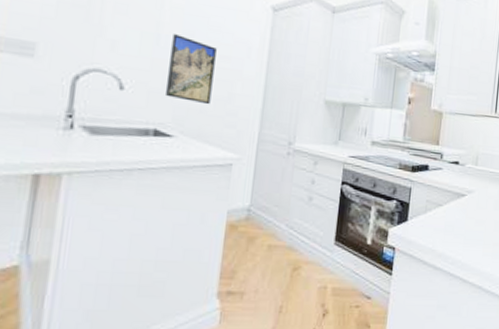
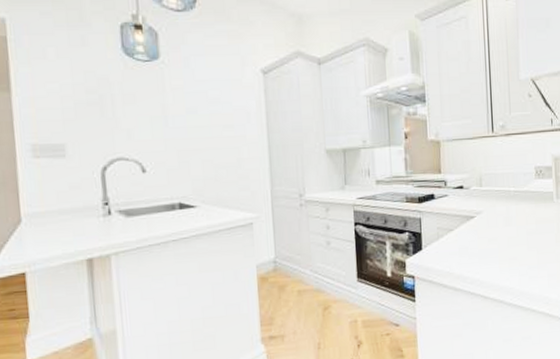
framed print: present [164,34,217,105] -> none [178,113,223,173]

